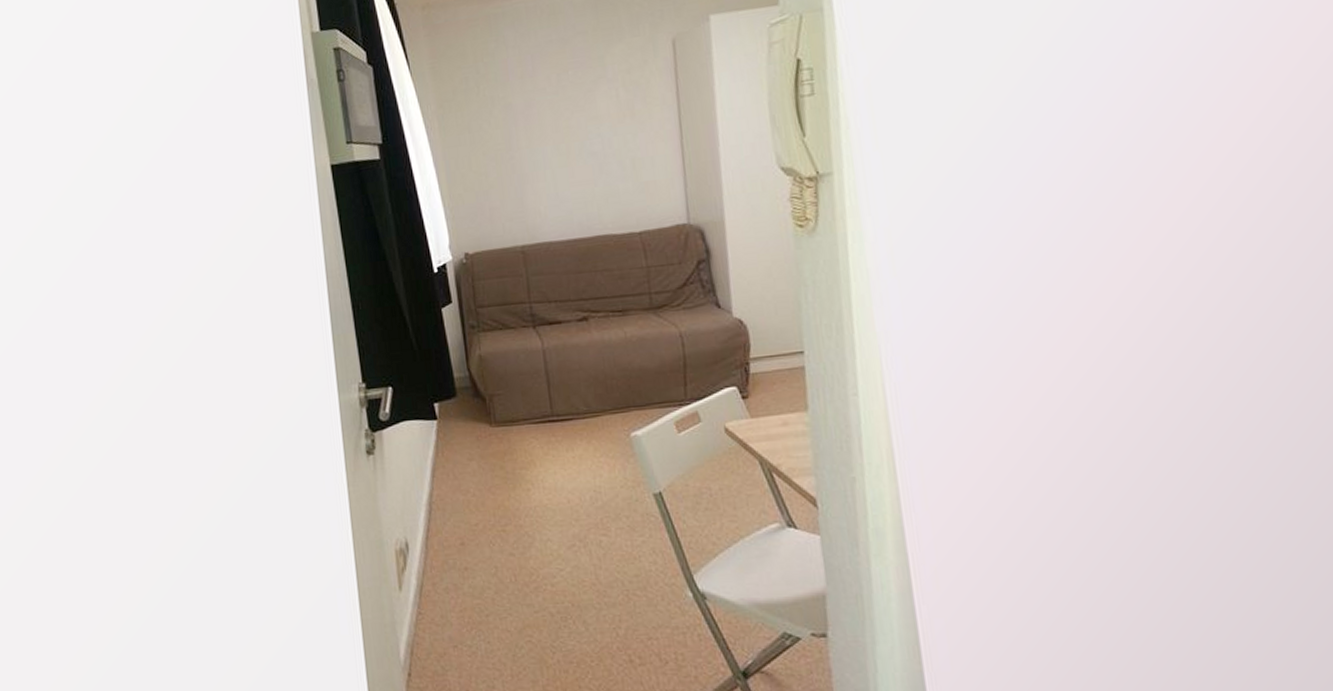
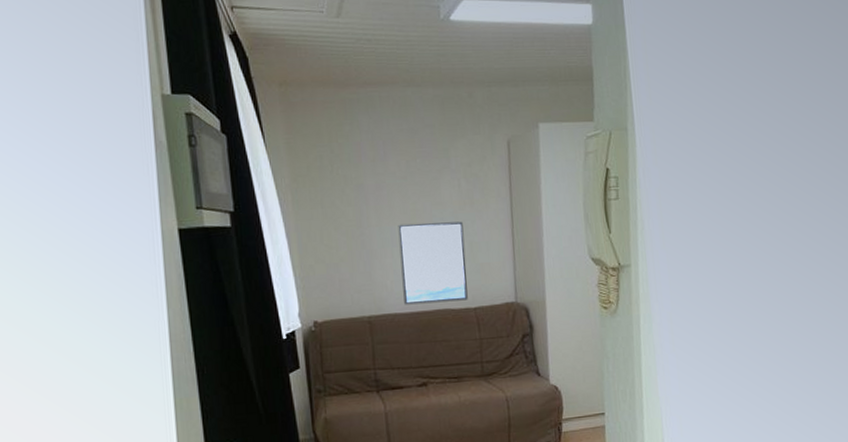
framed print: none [550,136,632,232] -> present [398,221,468,305]

